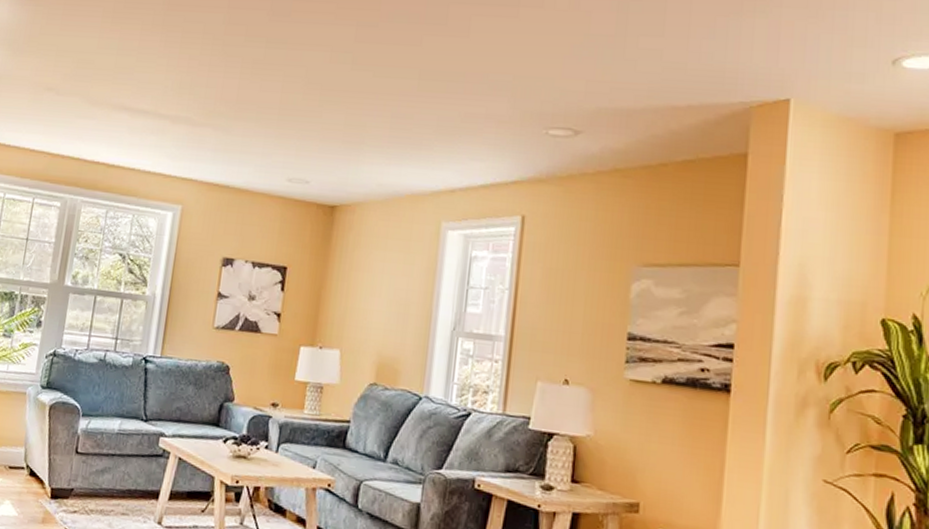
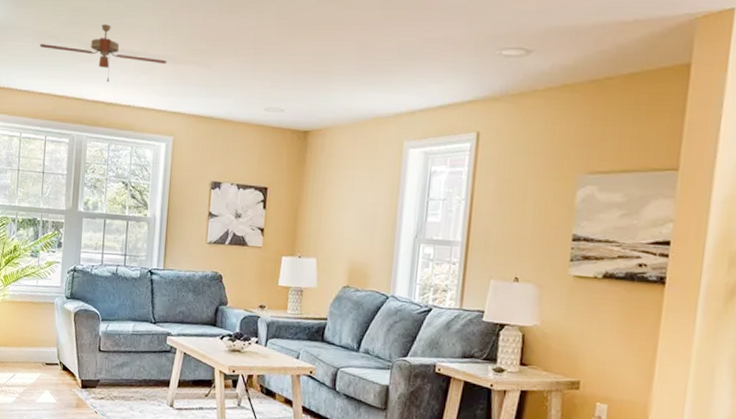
ceiling fan: none [36,79,181,142] -> present [39,24,167,83]

